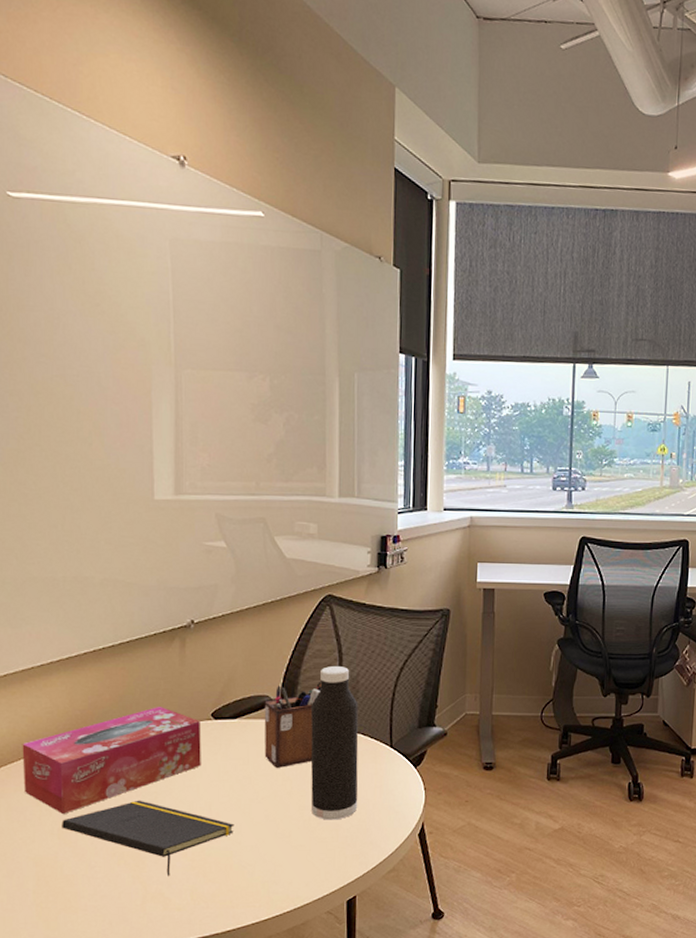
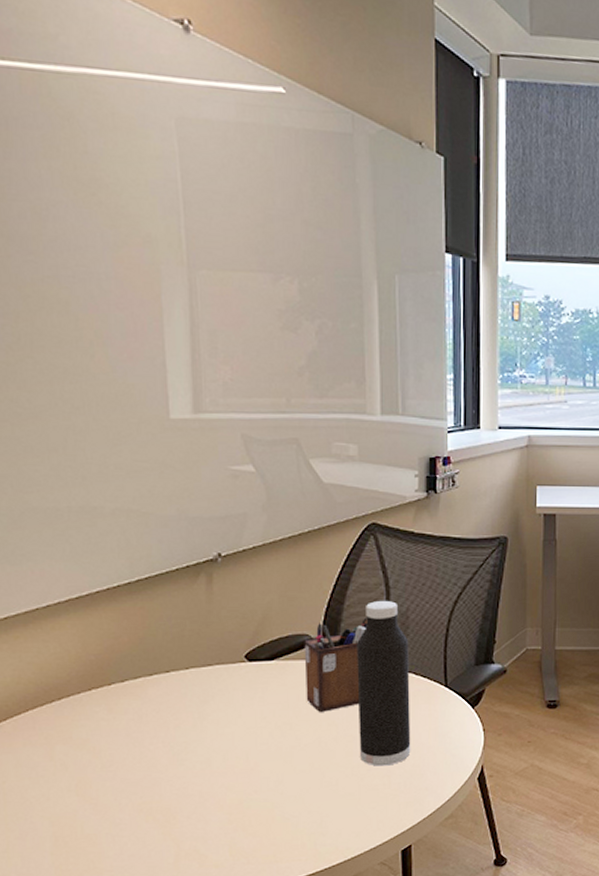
tissue box: present [22,707,201,814] -> none [29,649,235,768]
notepad: present [62,800,234,876] -> none [79,751,275,831]

